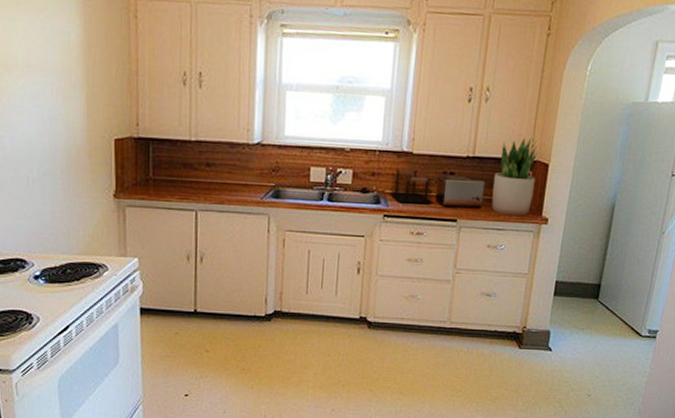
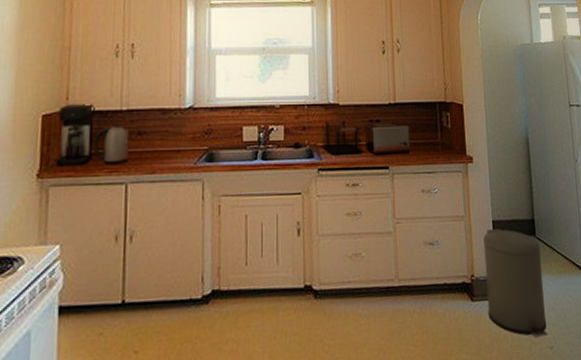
coffee maker: none [130,130,165,190] -> present [55,104,94,167]
kettle: none [165,155,199,193] -> present [94,126,130,165]
planter: present [491,138,537,216] -> none [417,82,455,157]
pedal bin: none [533,289,601,386] -> present [483,229,548,338]

